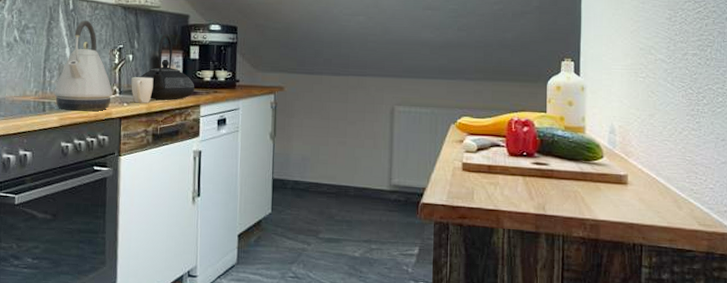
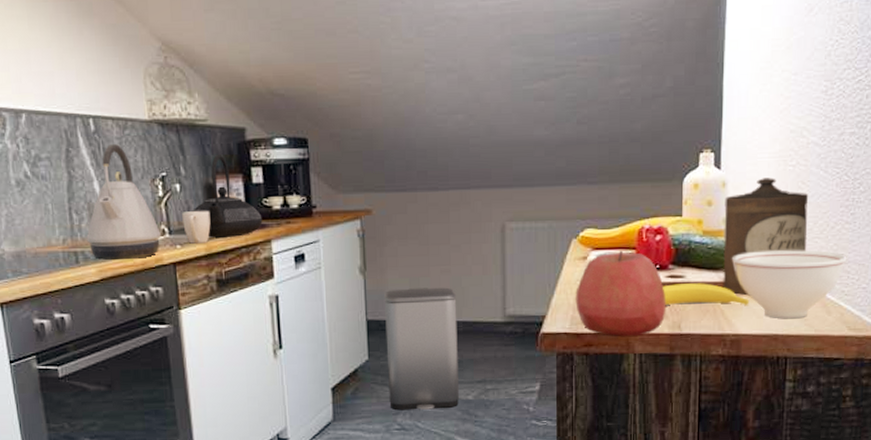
pedal bin: none [286,154,350,262] -> present [384,287,459,411]
apple: none [452,137,532,214] -> present [575,250,666,337]
banana: none [529,170,607,194] -> present [663,283,750,305]
canister: none [583,86,658,185] -> present [723,177,809,295]
bowl: none [590,148,695,211] -> present [731,250,847,319]

